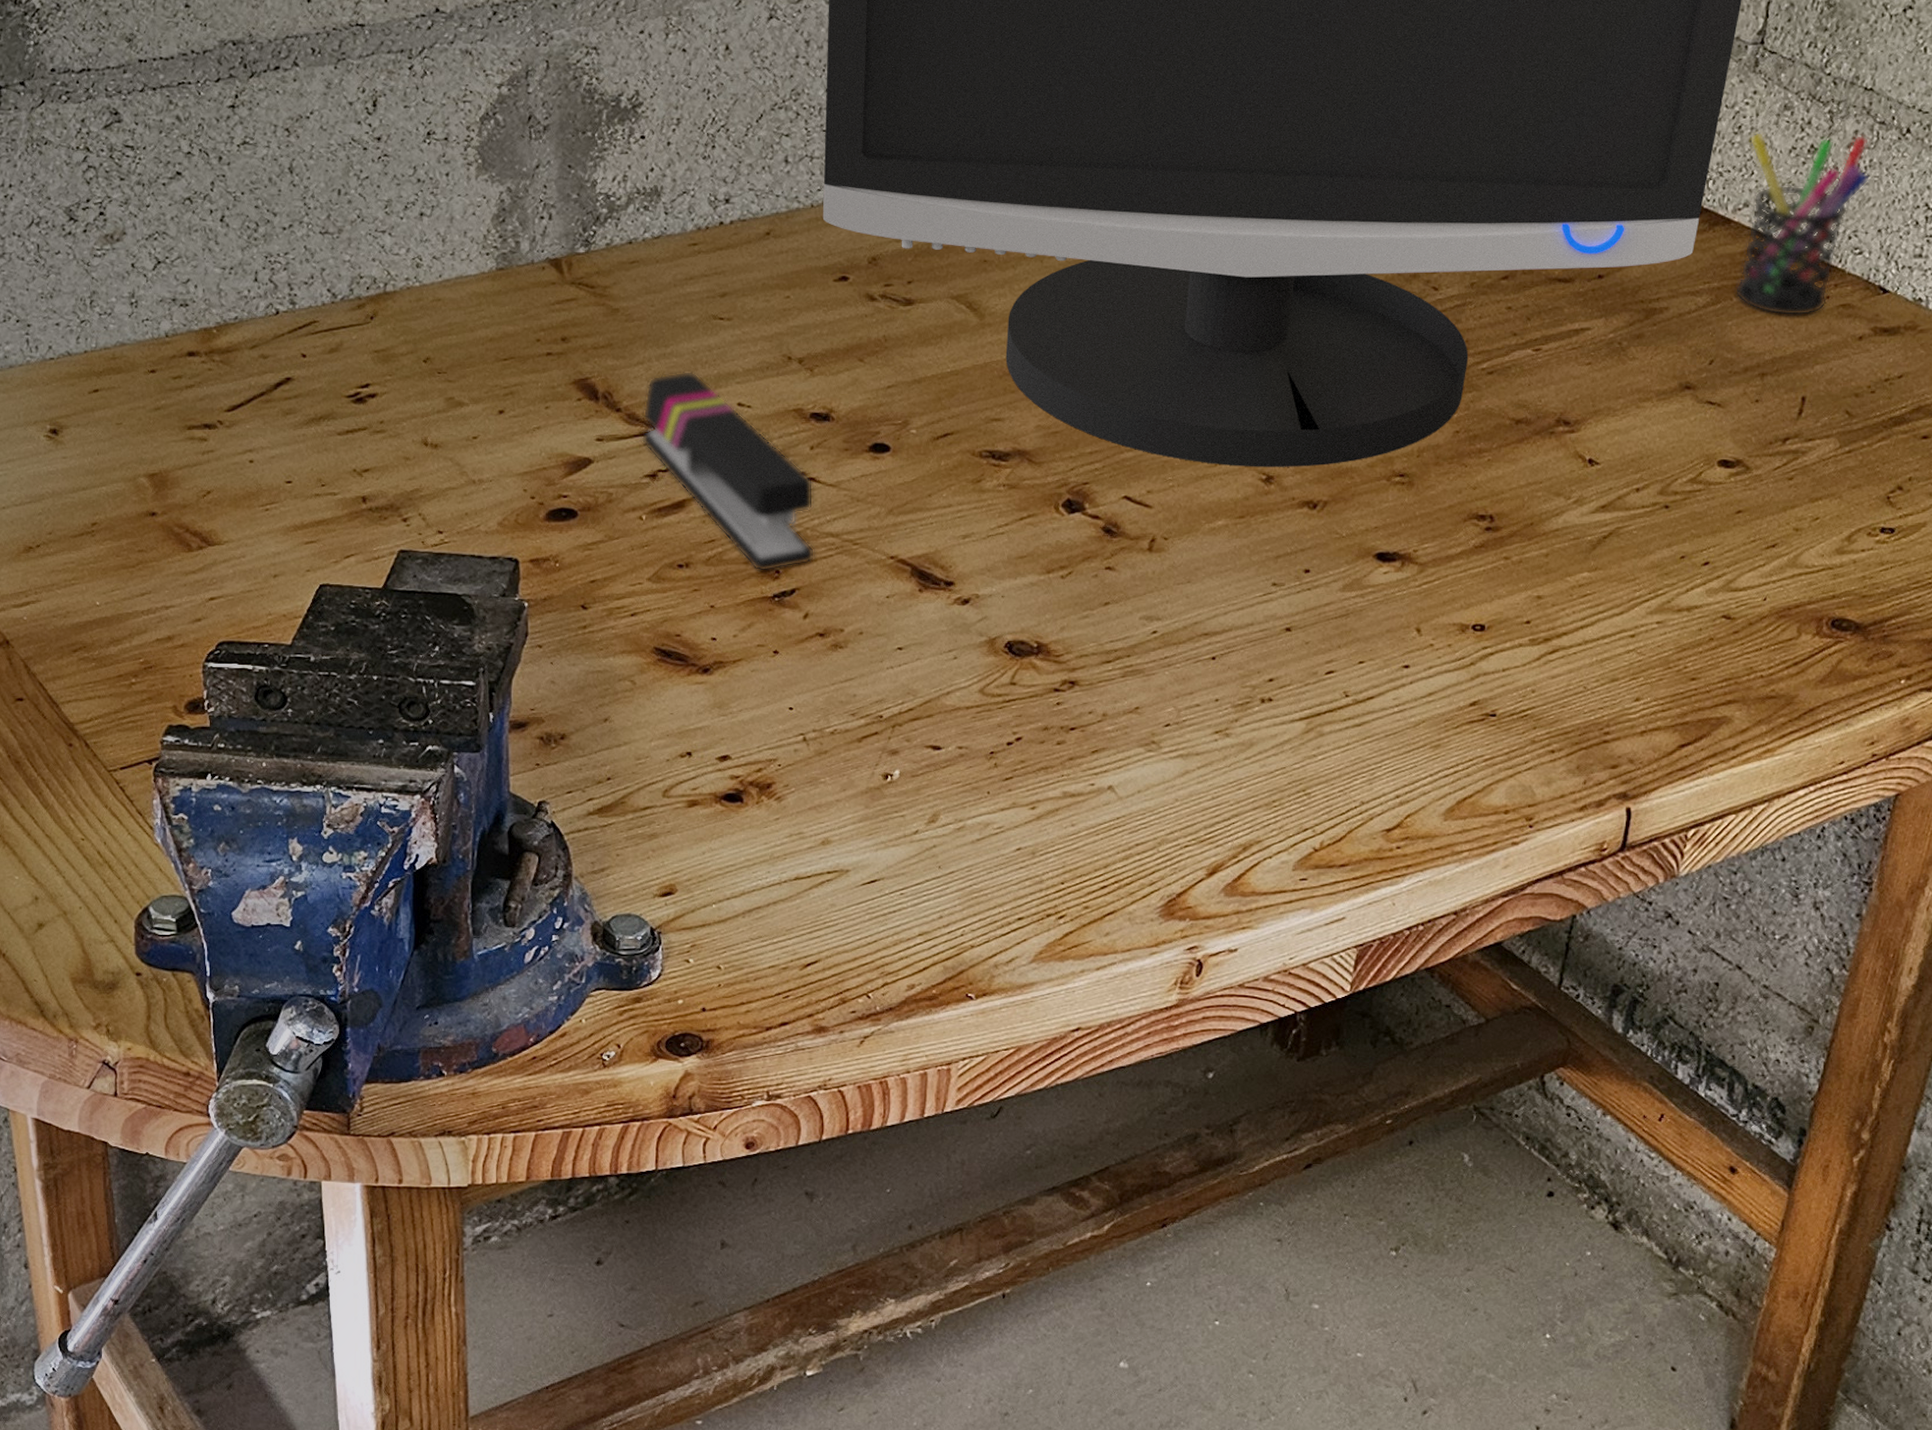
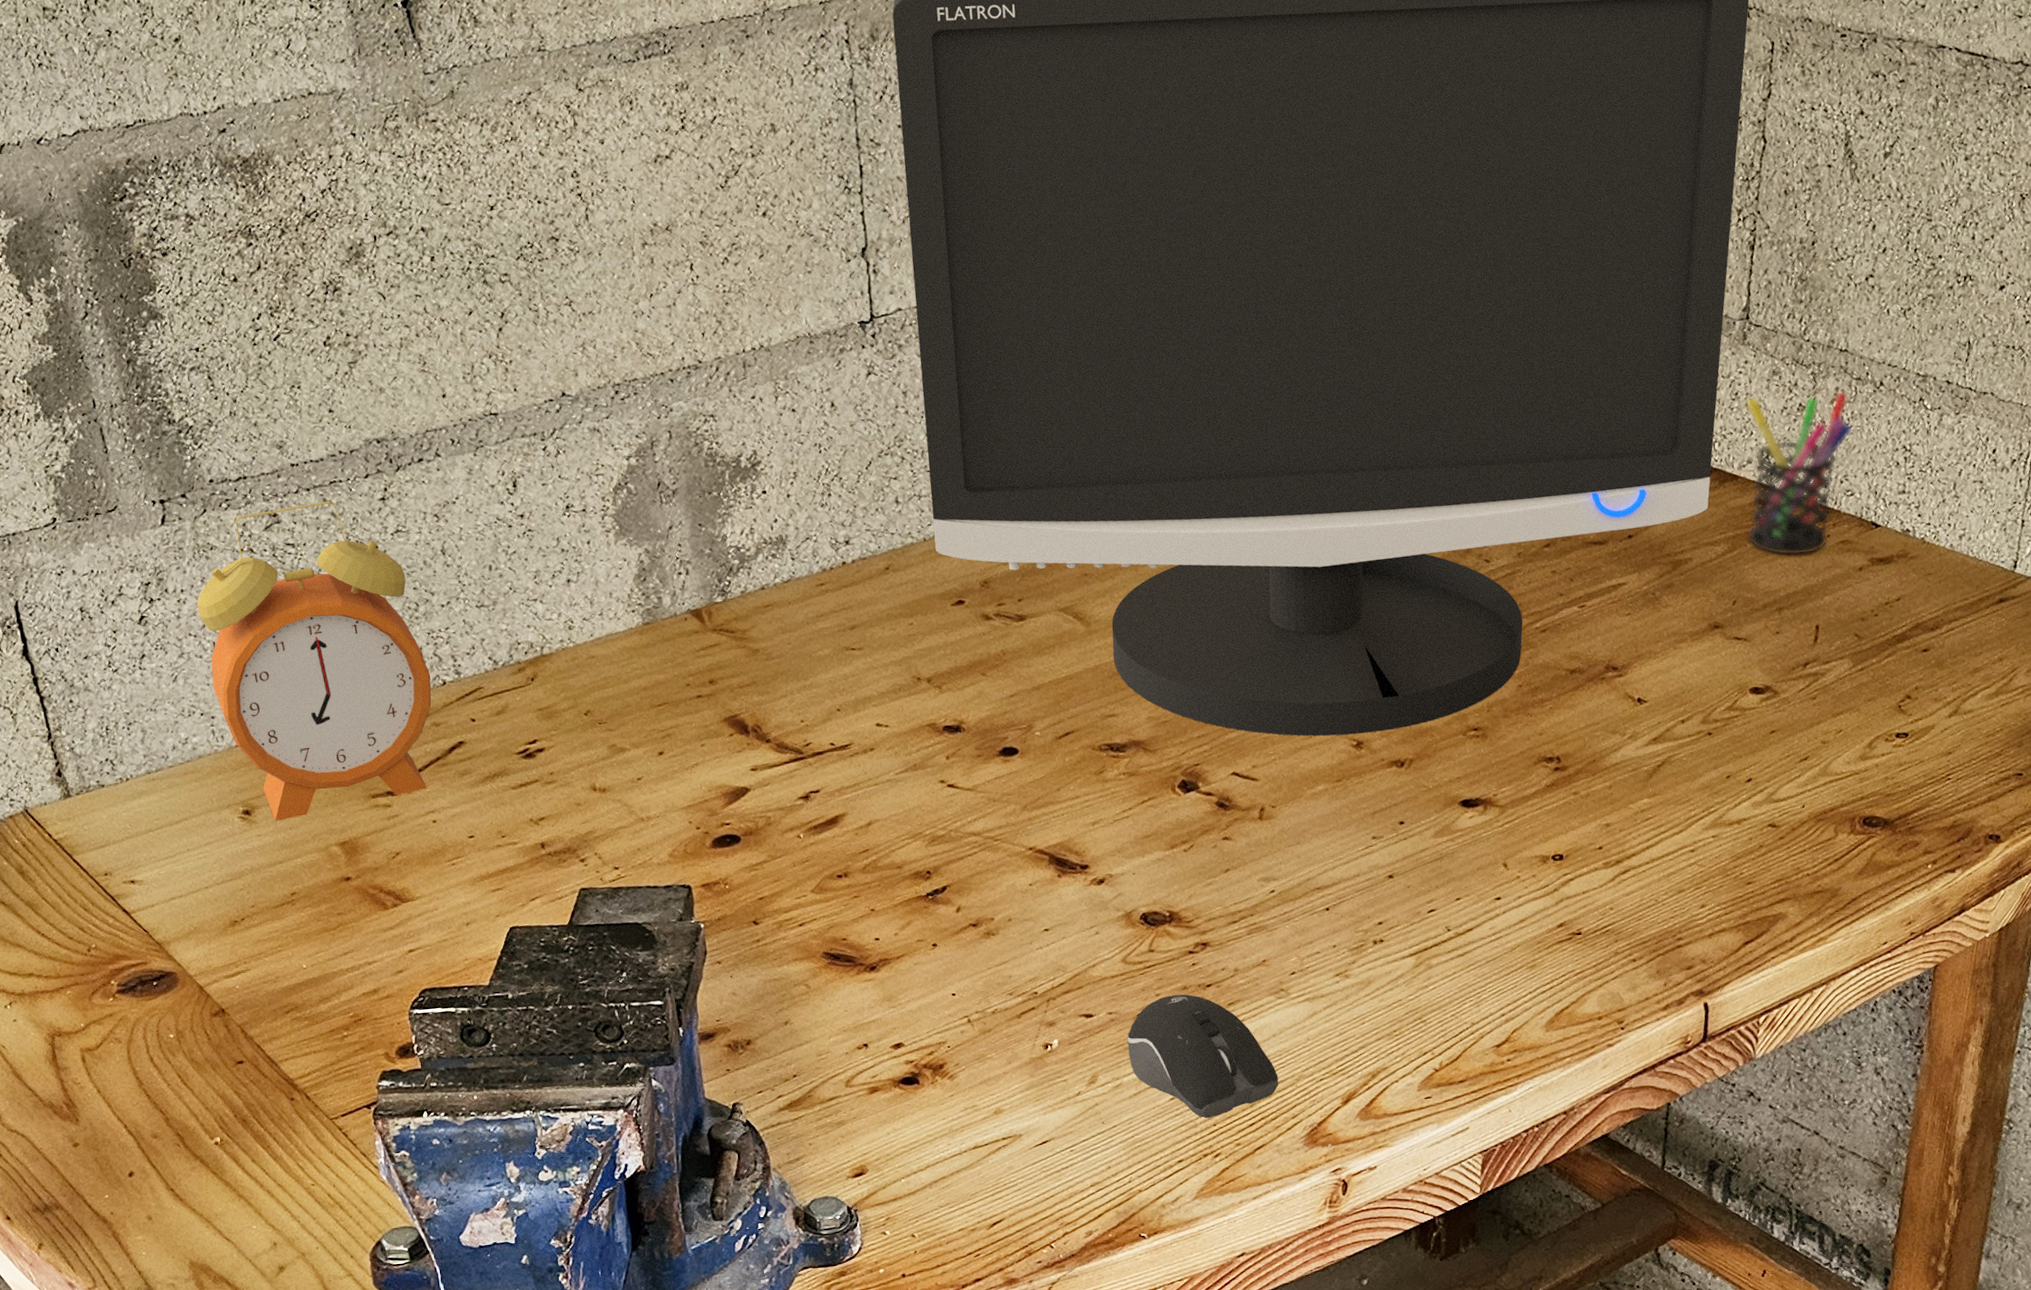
alarm clock: none [25,103,264,444] -> present [197,501,432,821]
stapler: present [641,370,815,572] -> none [791,699,961,874]
computer mouse: none [976,735,1139,875] -> present [1127,994,1279,1119]

